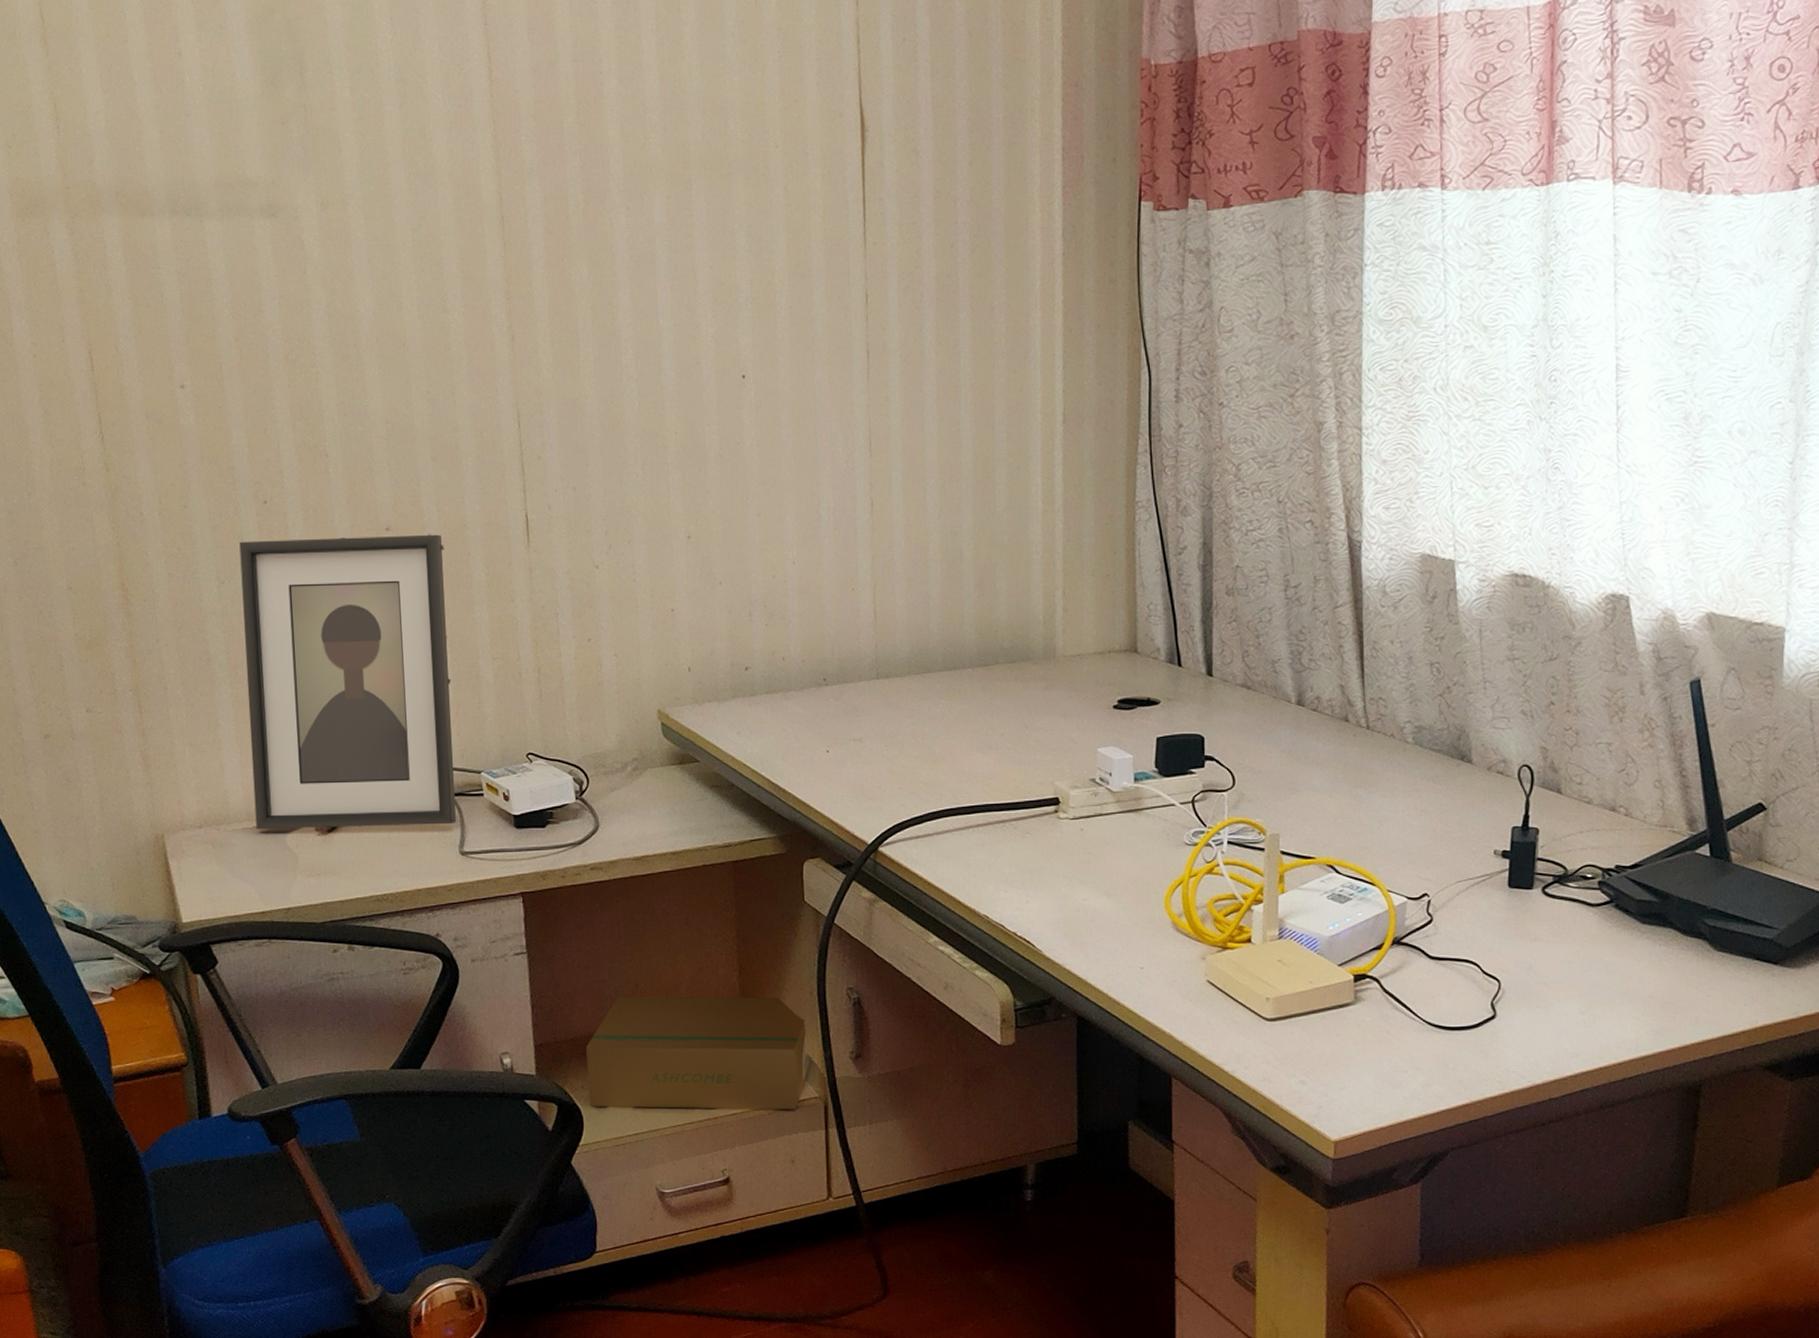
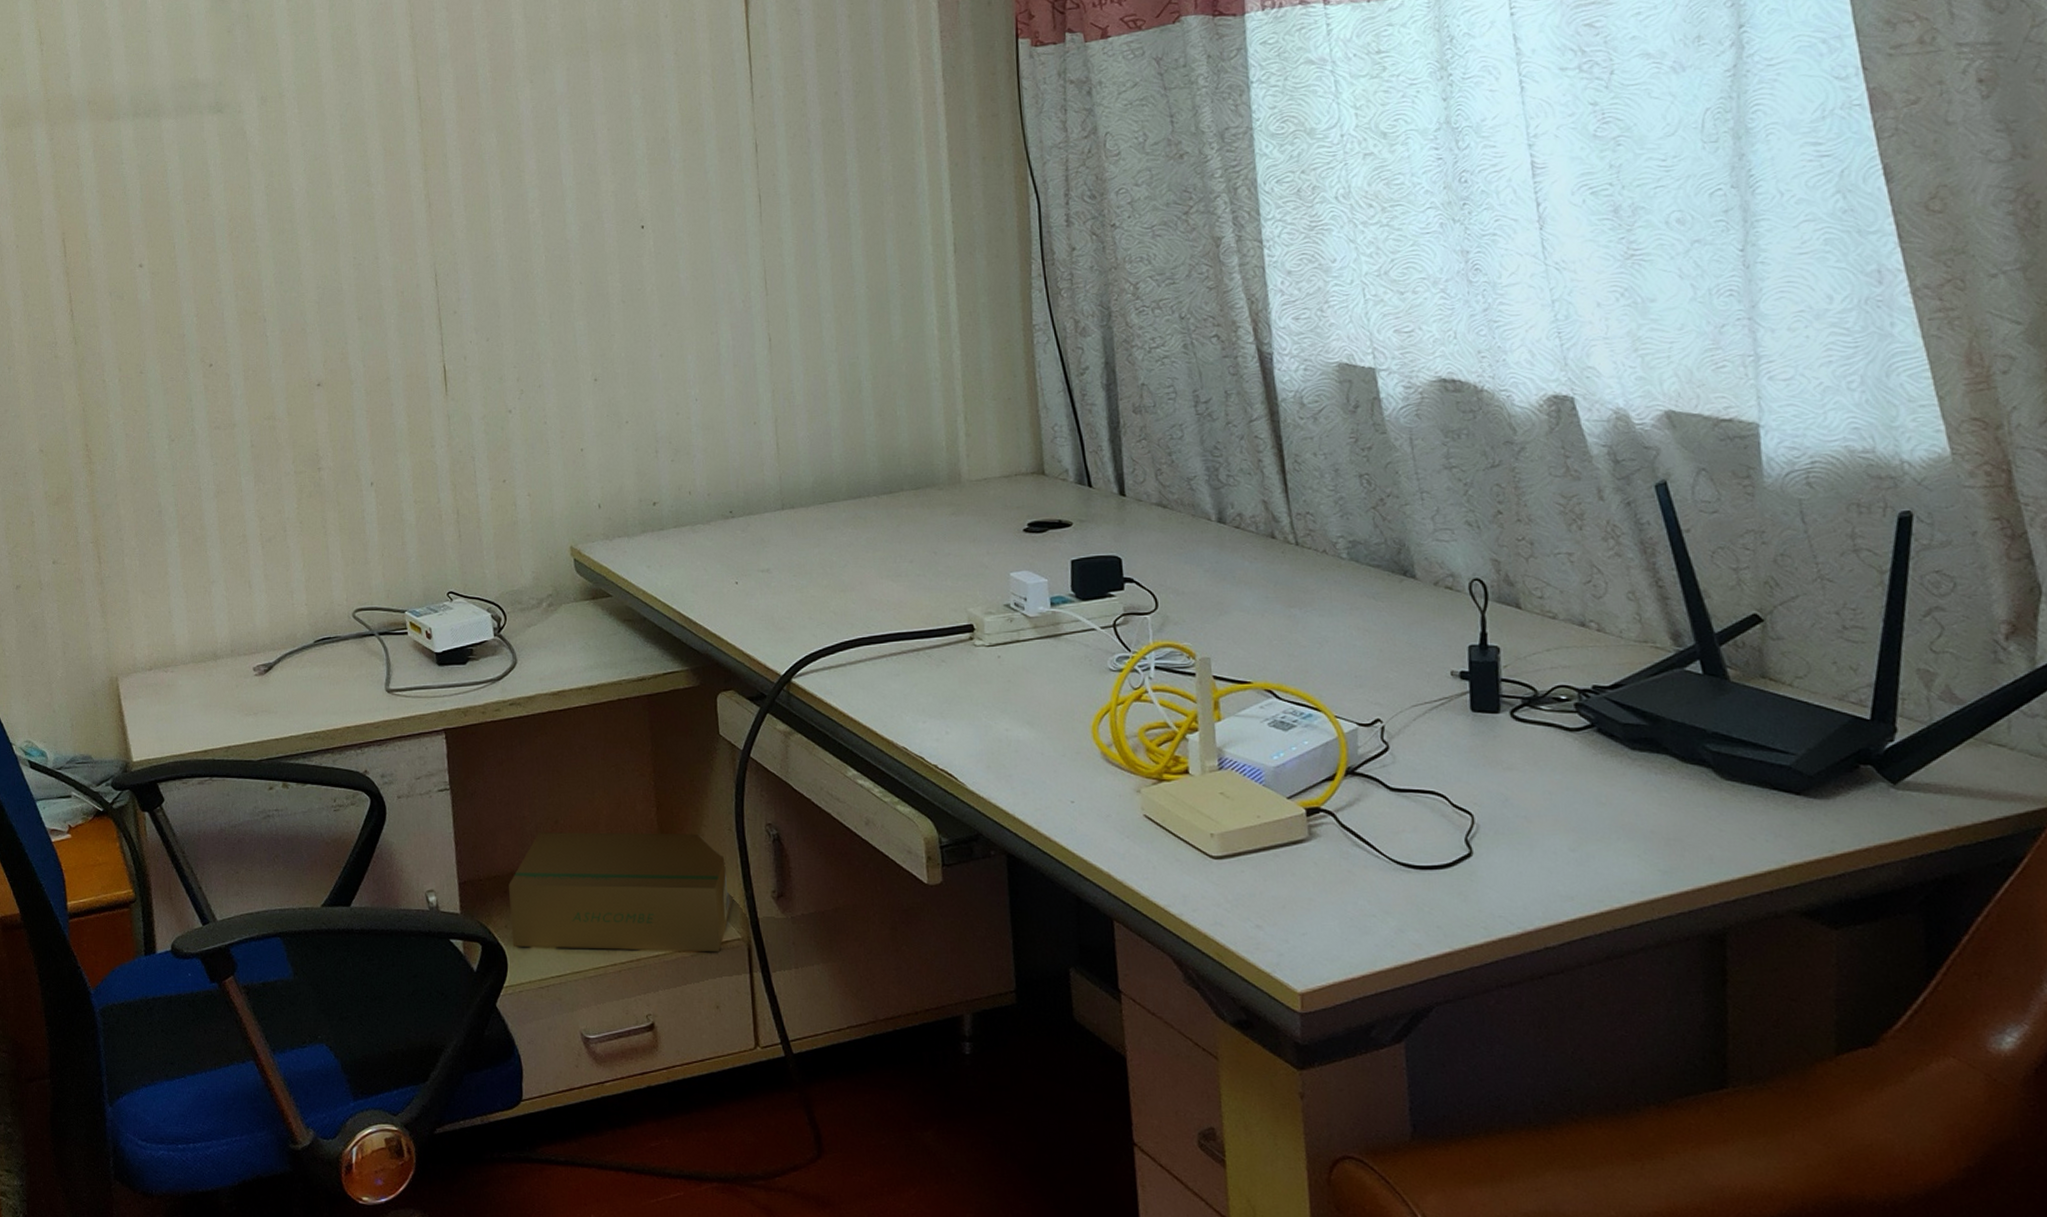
picture frame: present [239,534,457,830] -> none [188,387,383,671]

